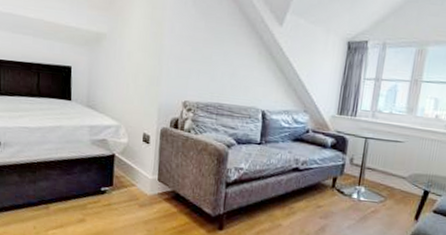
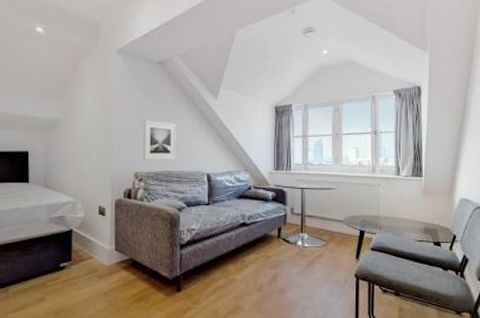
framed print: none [193,43,233,92] -> present [143,120,176,160]

